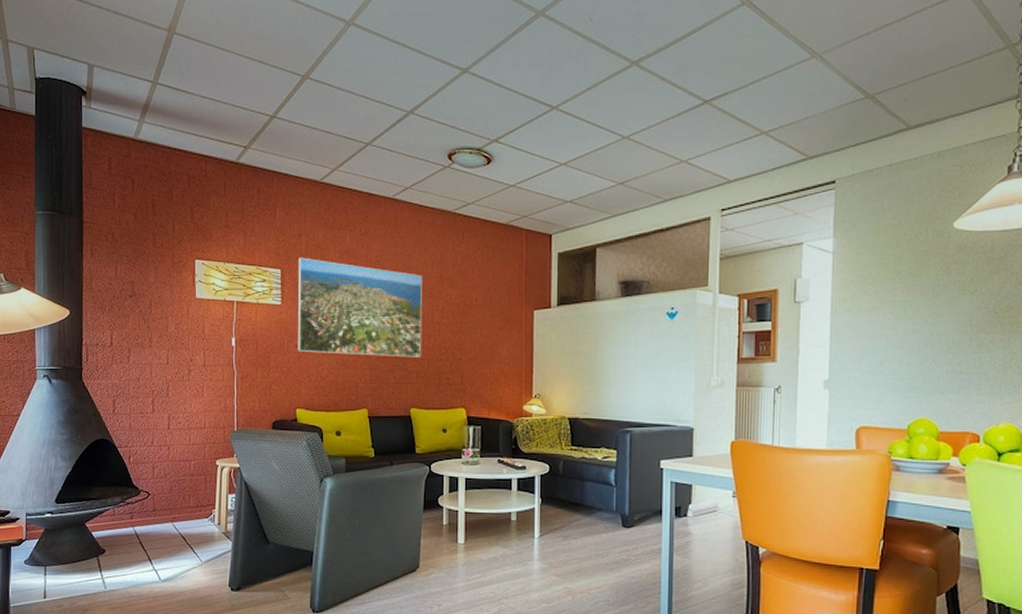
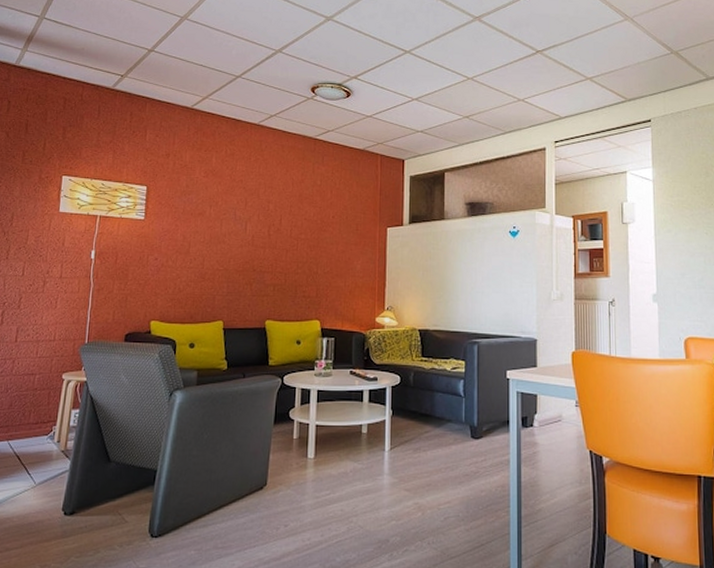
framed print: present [297,257,422,358] -> none [157,175,283,271]

